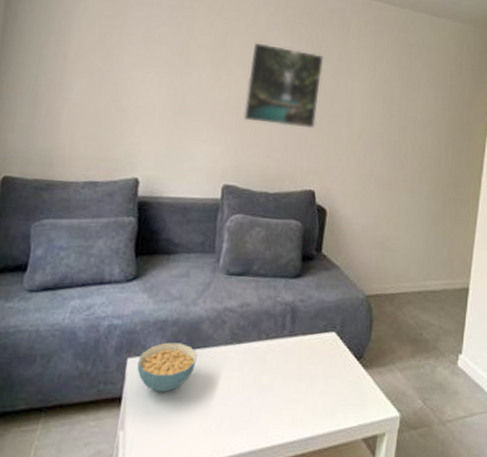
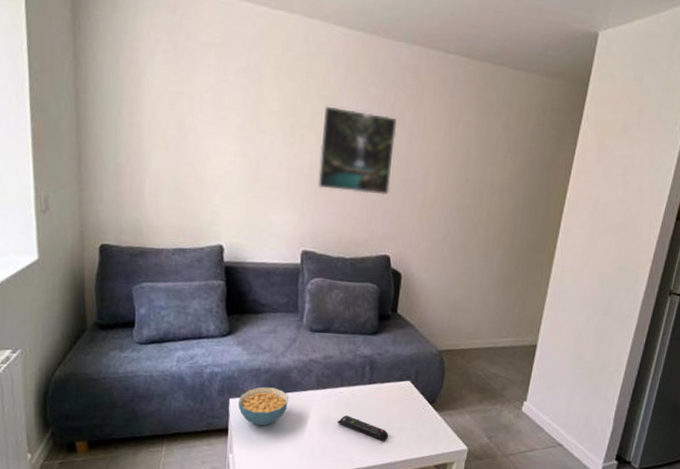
remote control: none [251,376,310,408] -> present [337,415,388,441]

